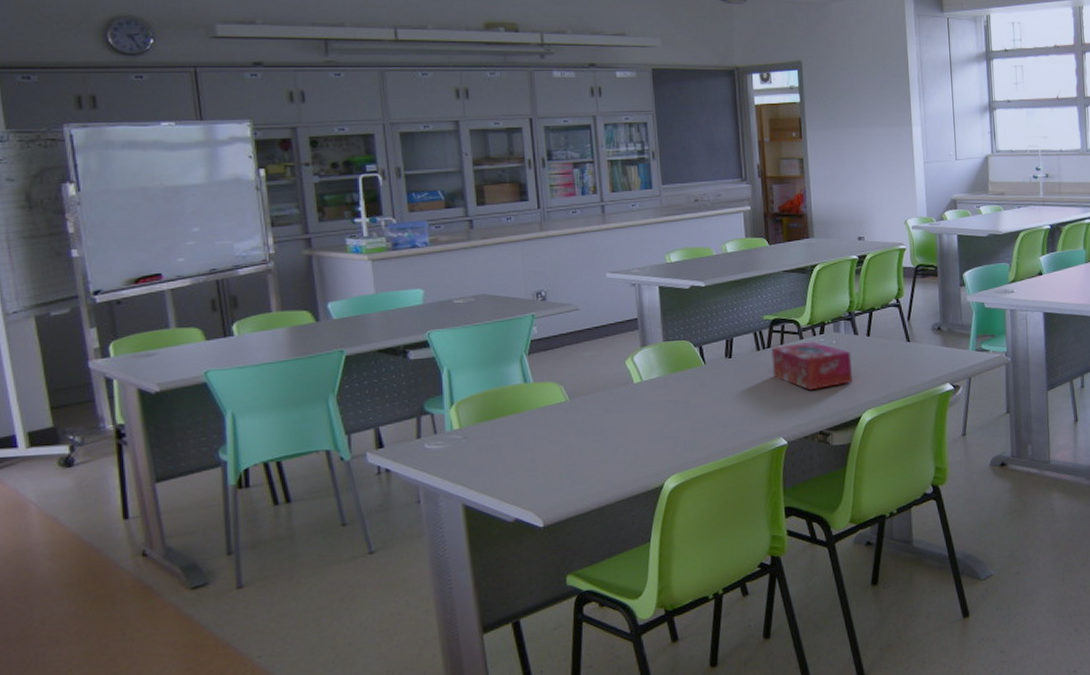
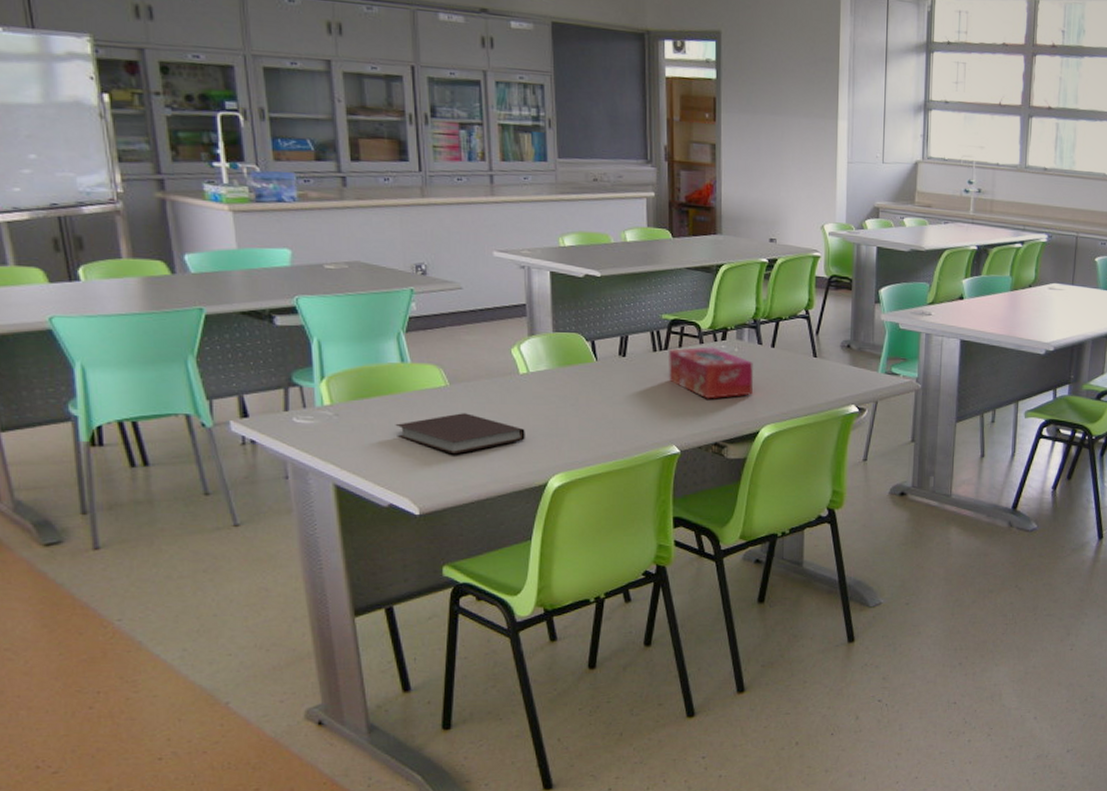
notebook: none [519,425,641,466] -> present [395,413,525,455]

